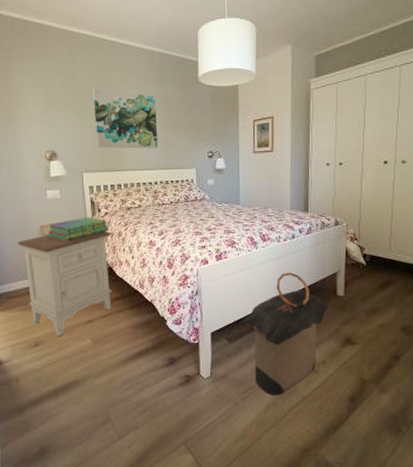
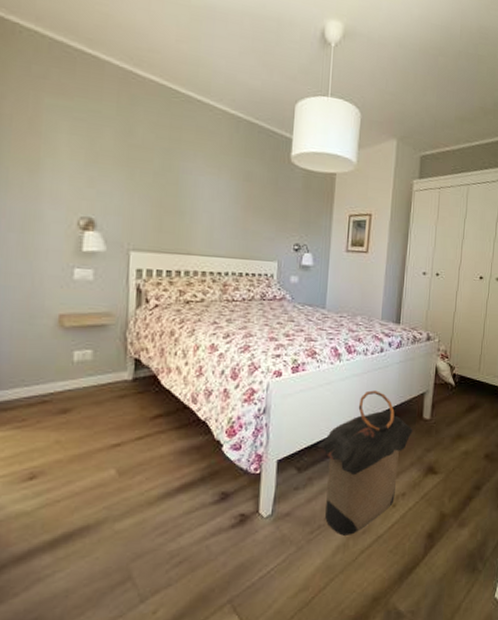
nightstand: present [17,231,112,337] -> none [20,327,162,466]
stack of books: present [47,217,109,241] -> none [67,308,158,338]
wall art: present [93,88,159,149] -> none [153,148,237,232]

